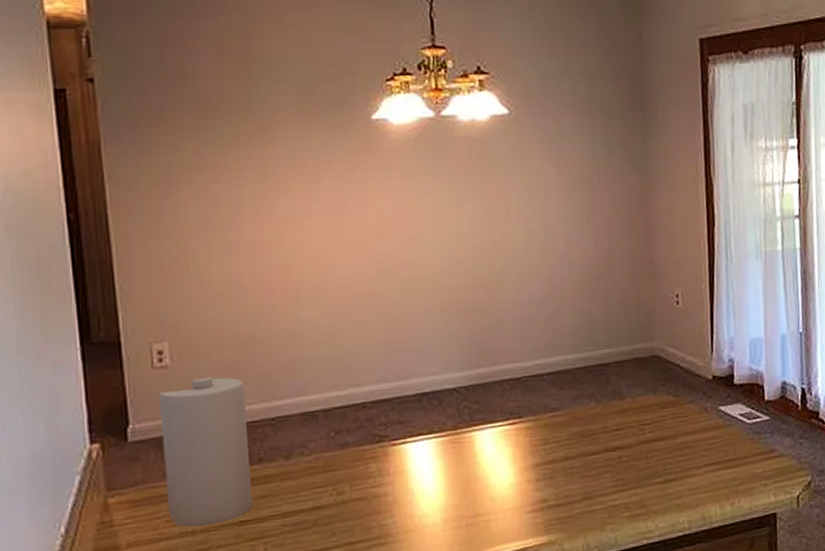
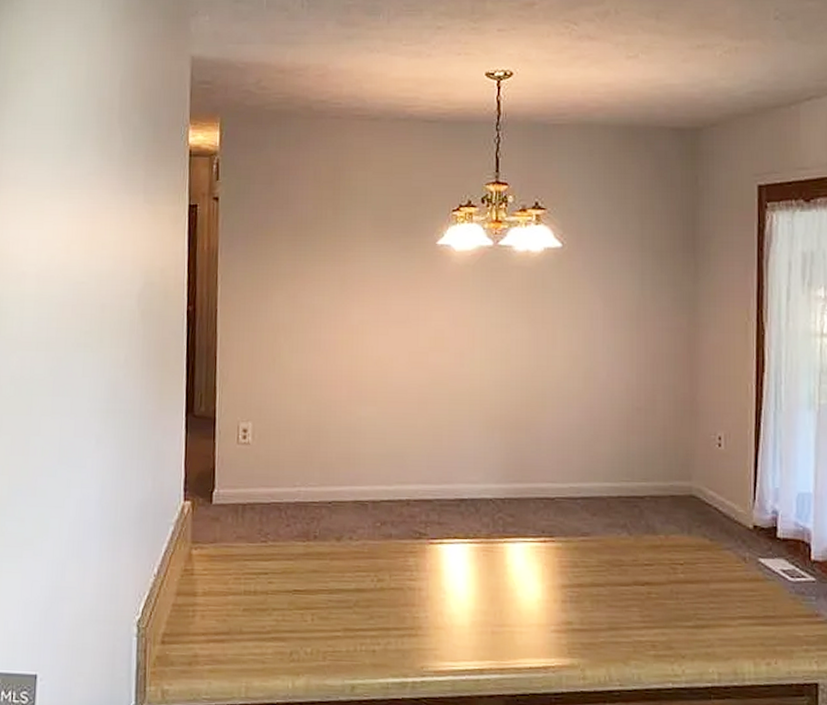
paper towel holder: present [159,376,252,527] -> none [237,456,308,589]

